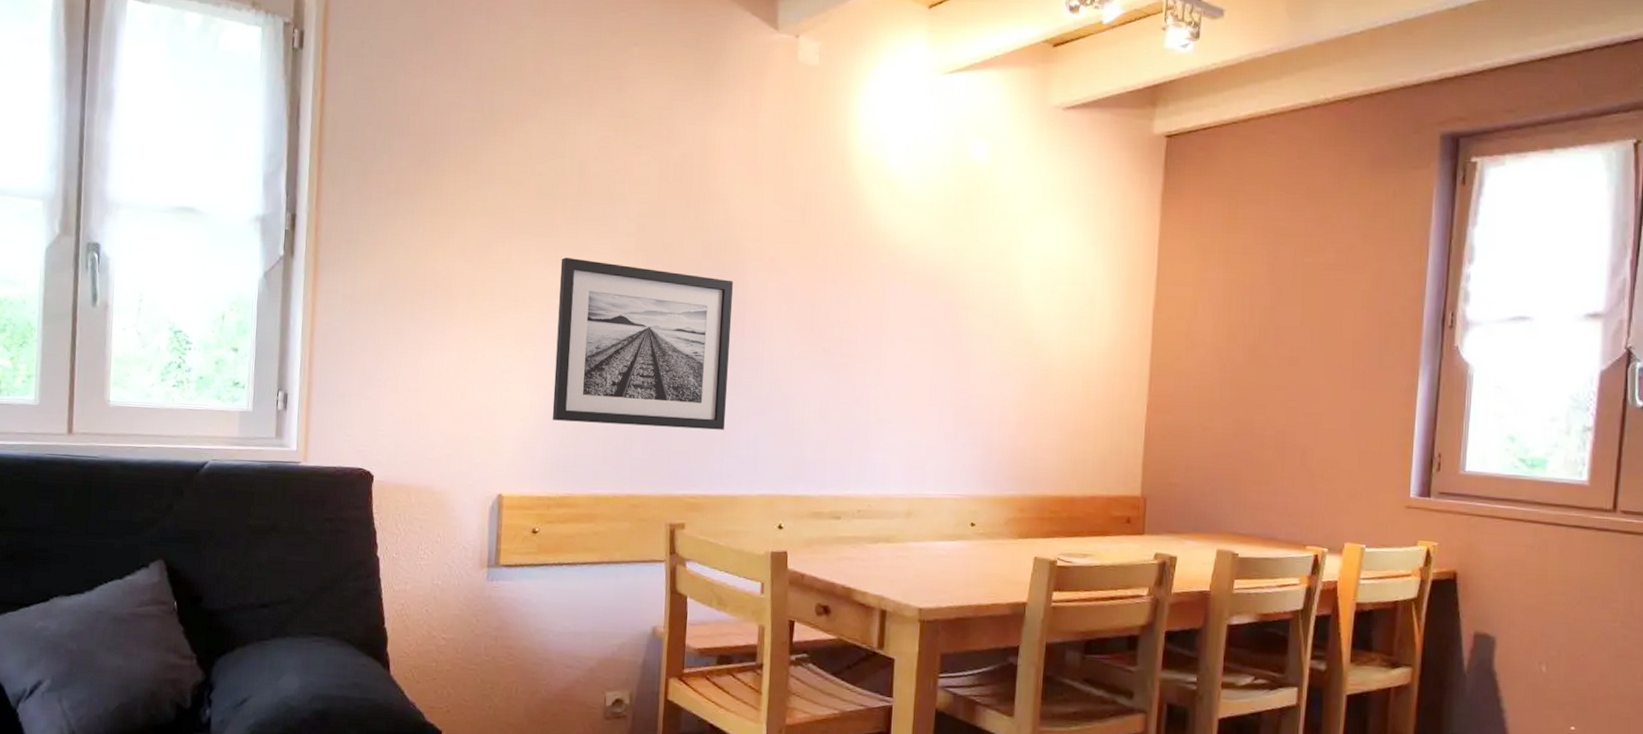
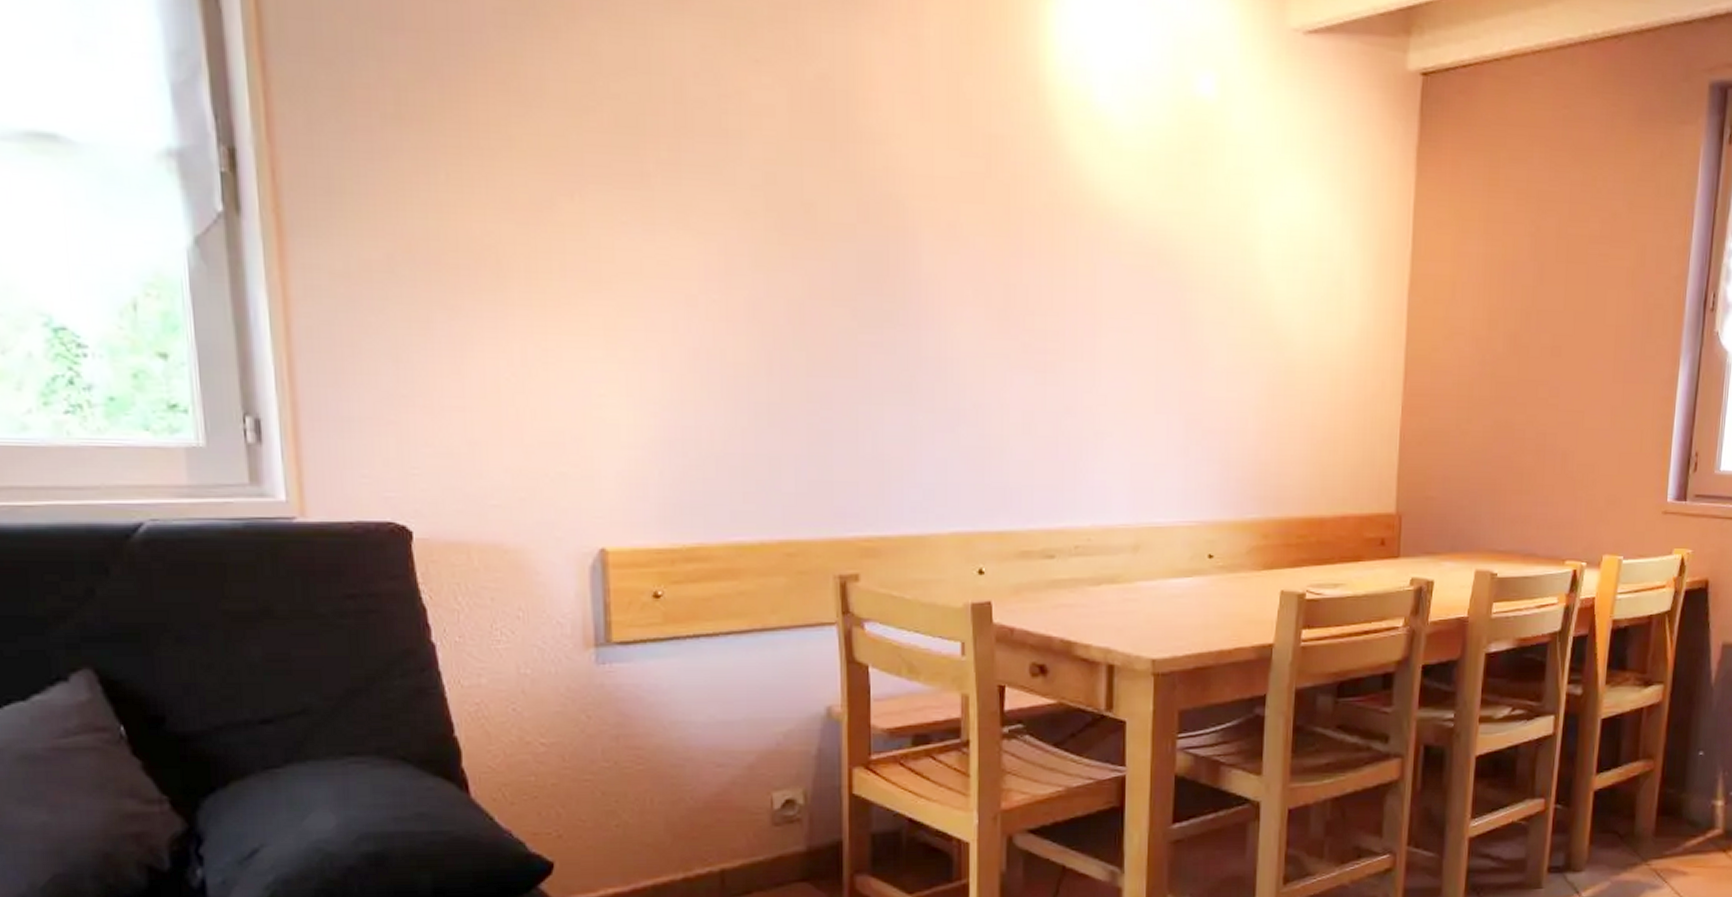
wall art: present [552,258,734,430] -> none [659,219,902,452]

